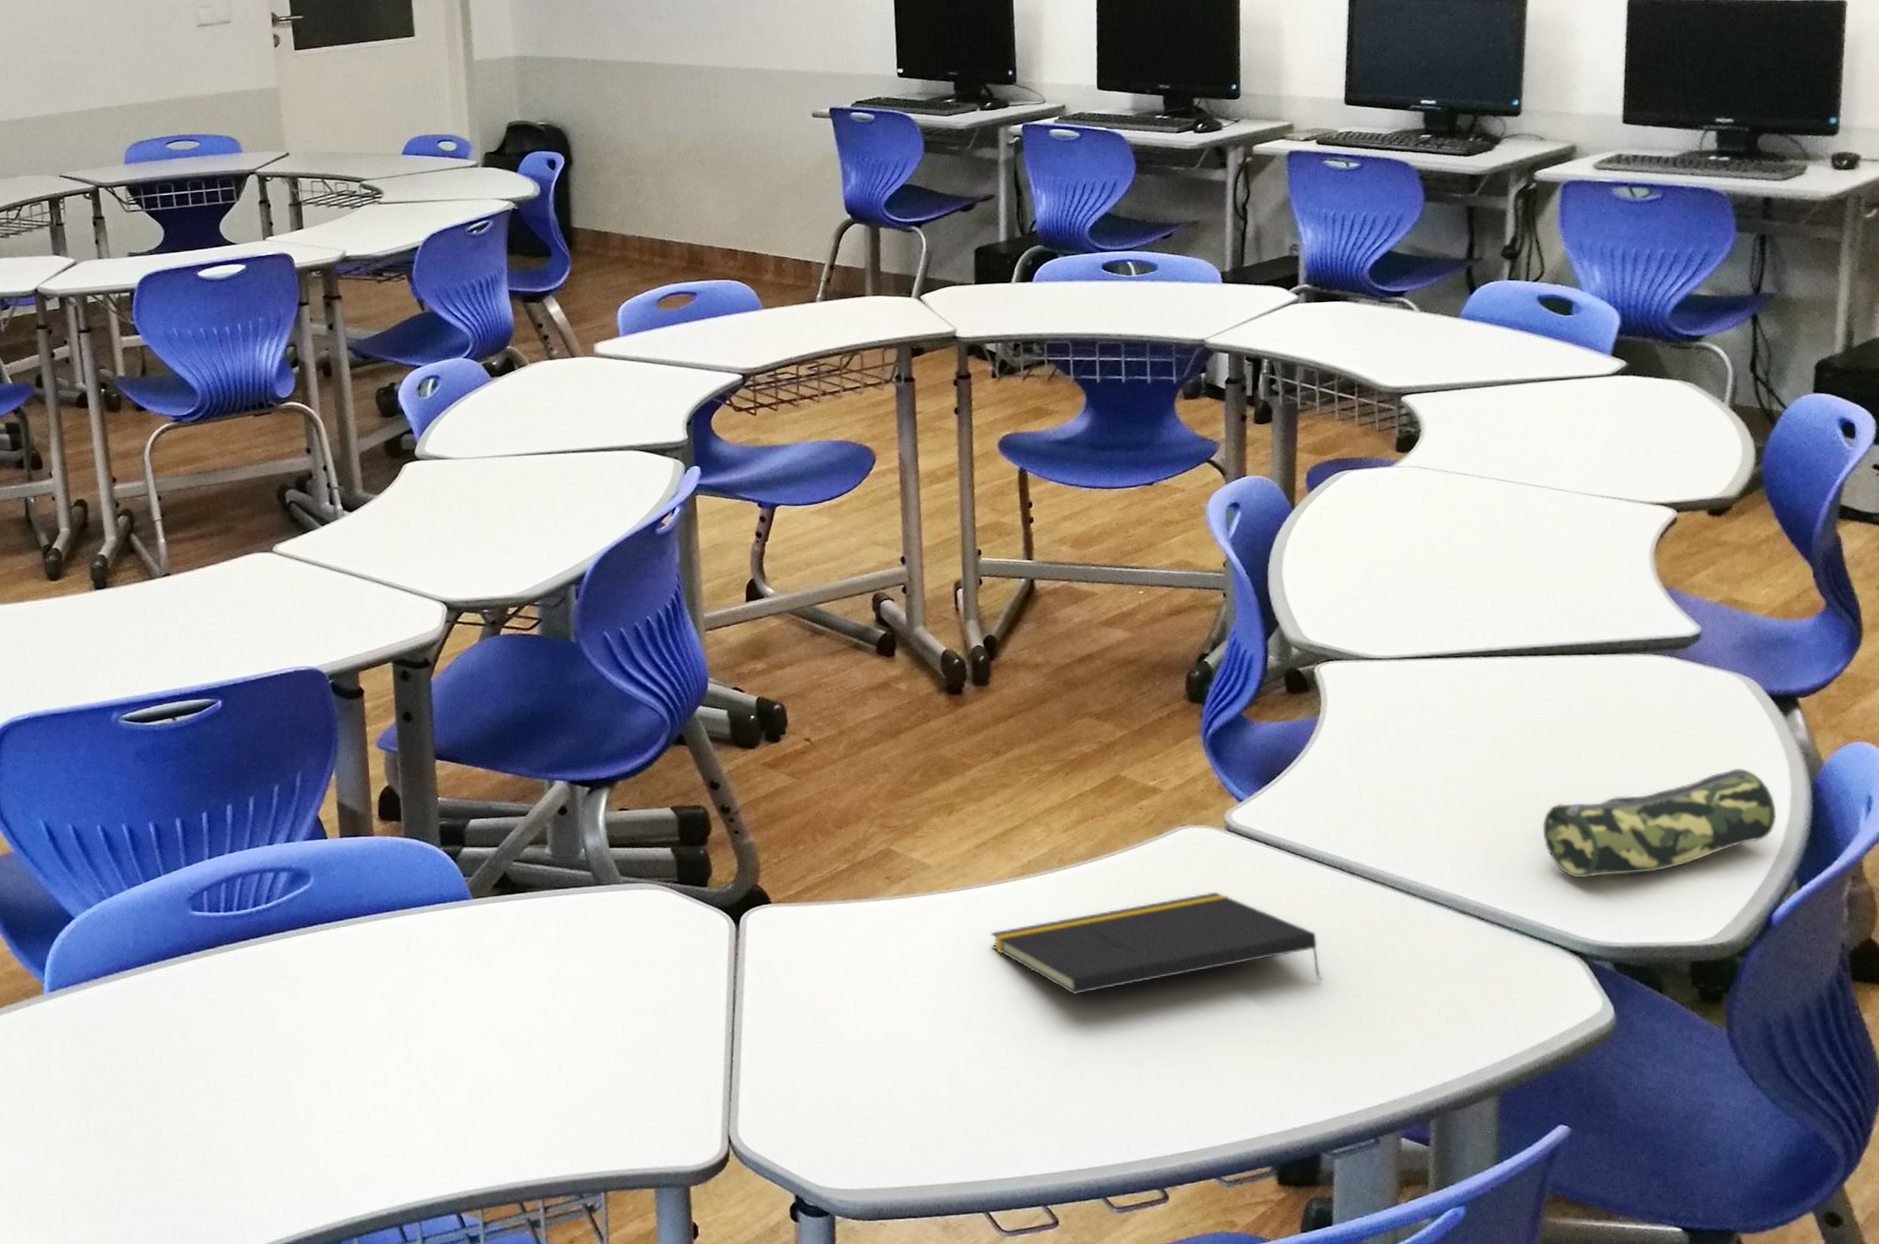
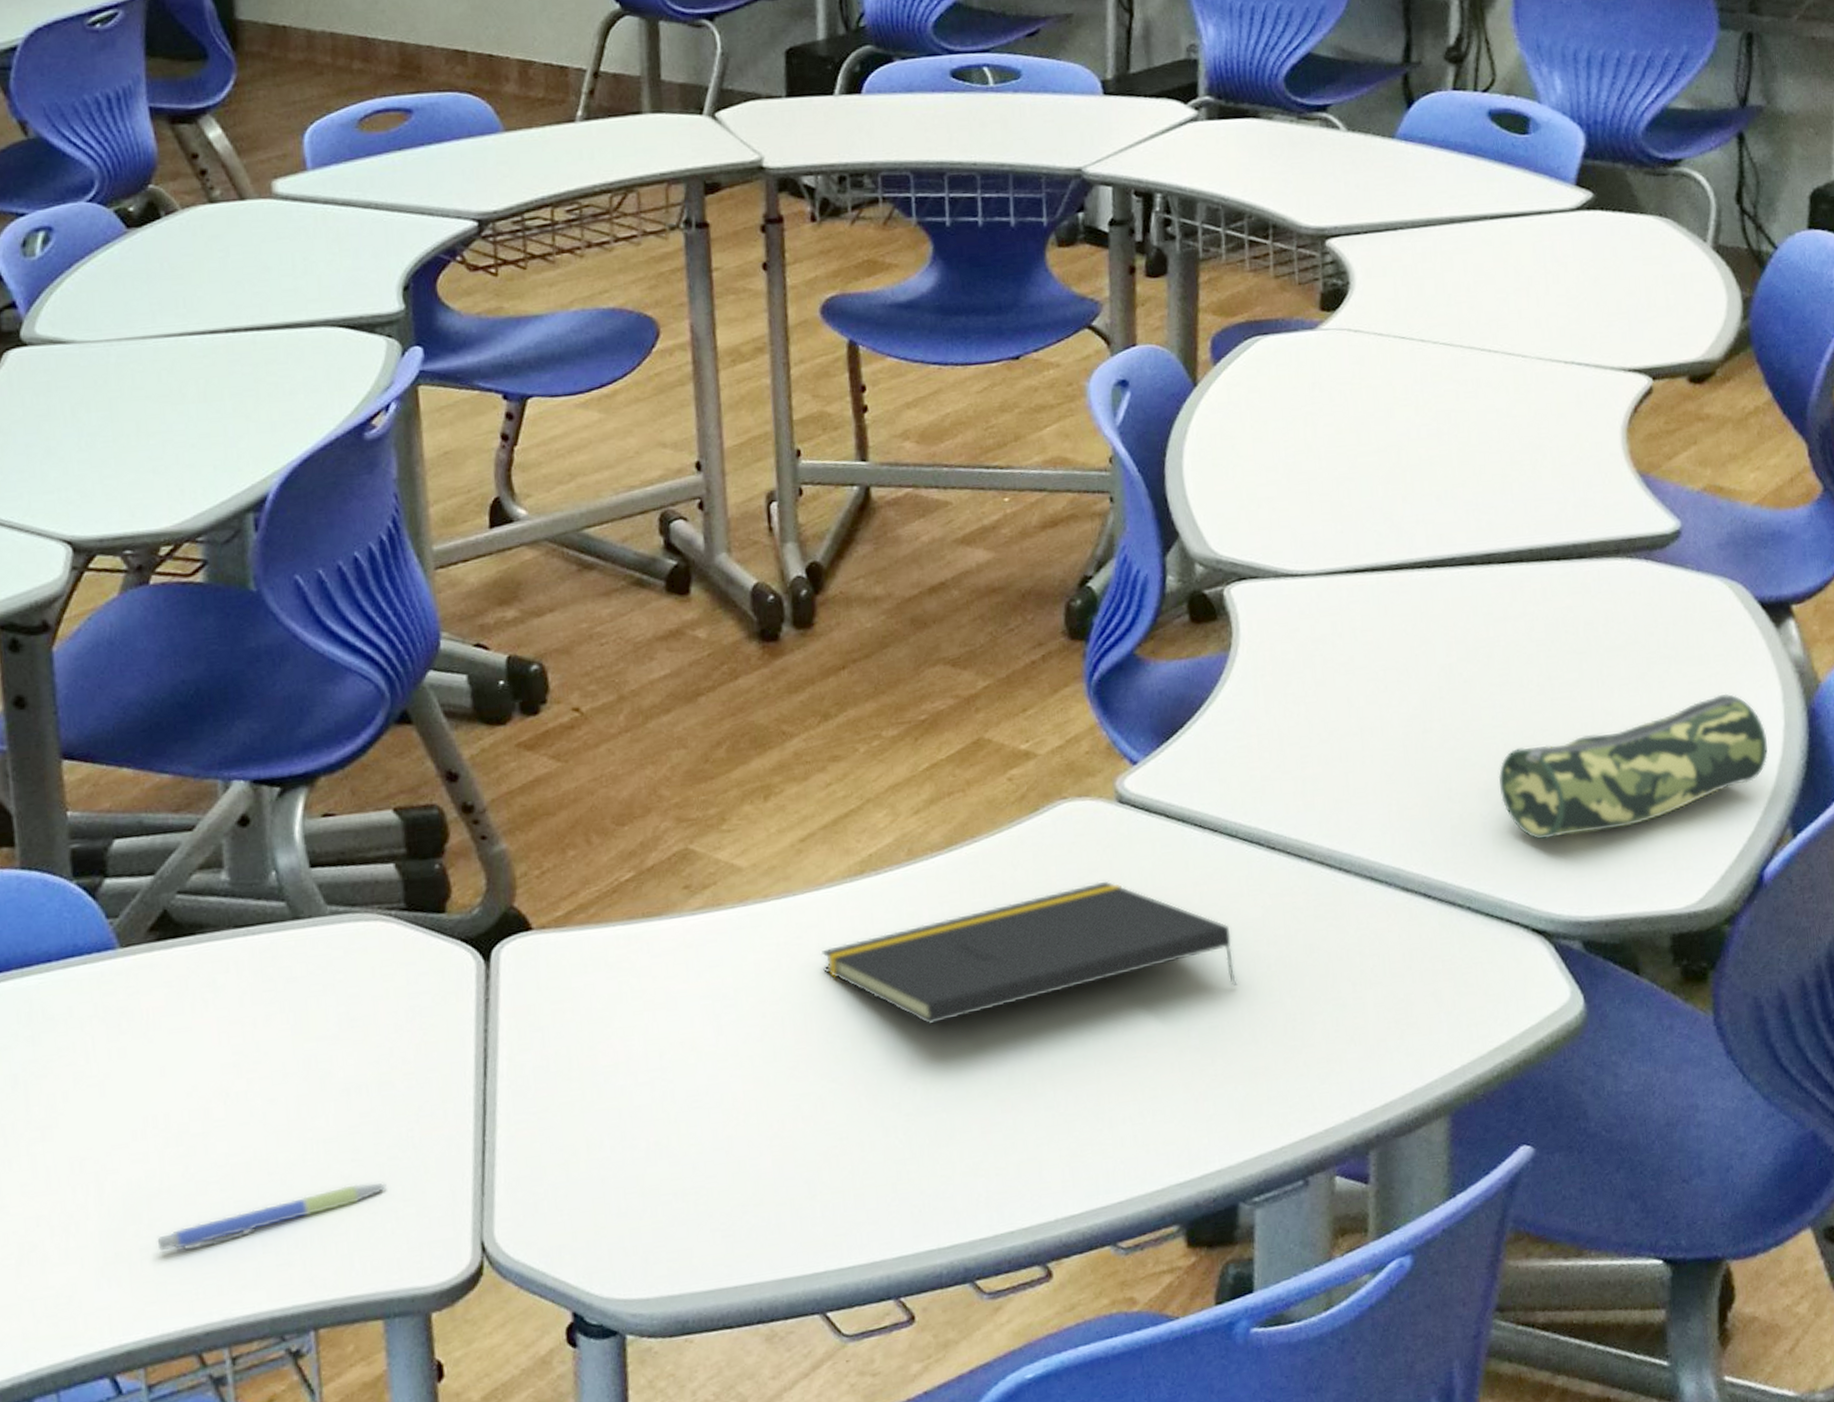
pen: none [493,1085,659,1124] -> present [157,1182,387,1250]

